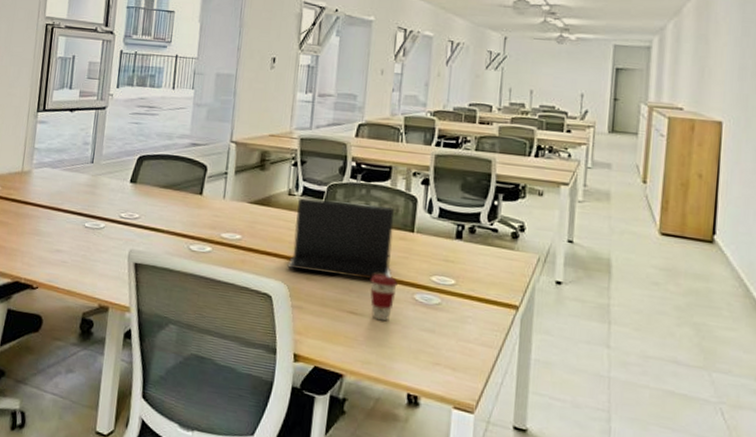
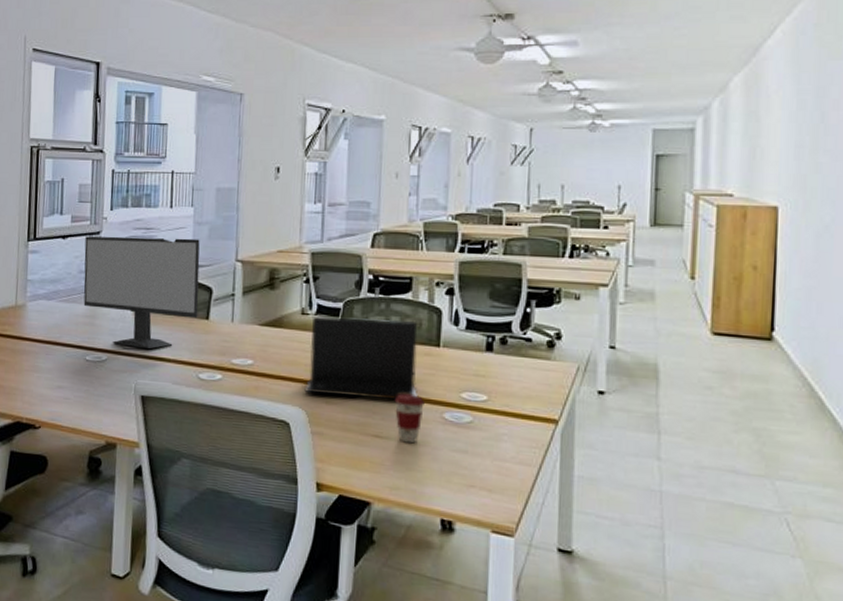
computer monitor: none [86,110,198,220] -> present [83,236,200,349]

